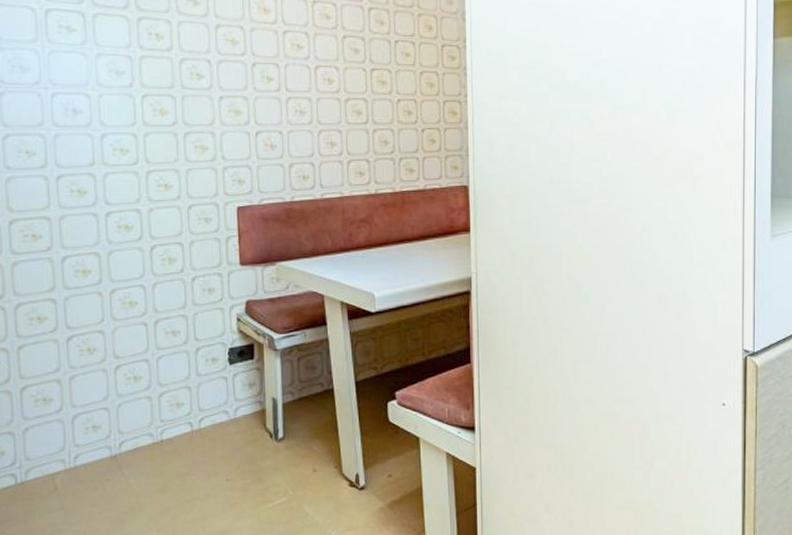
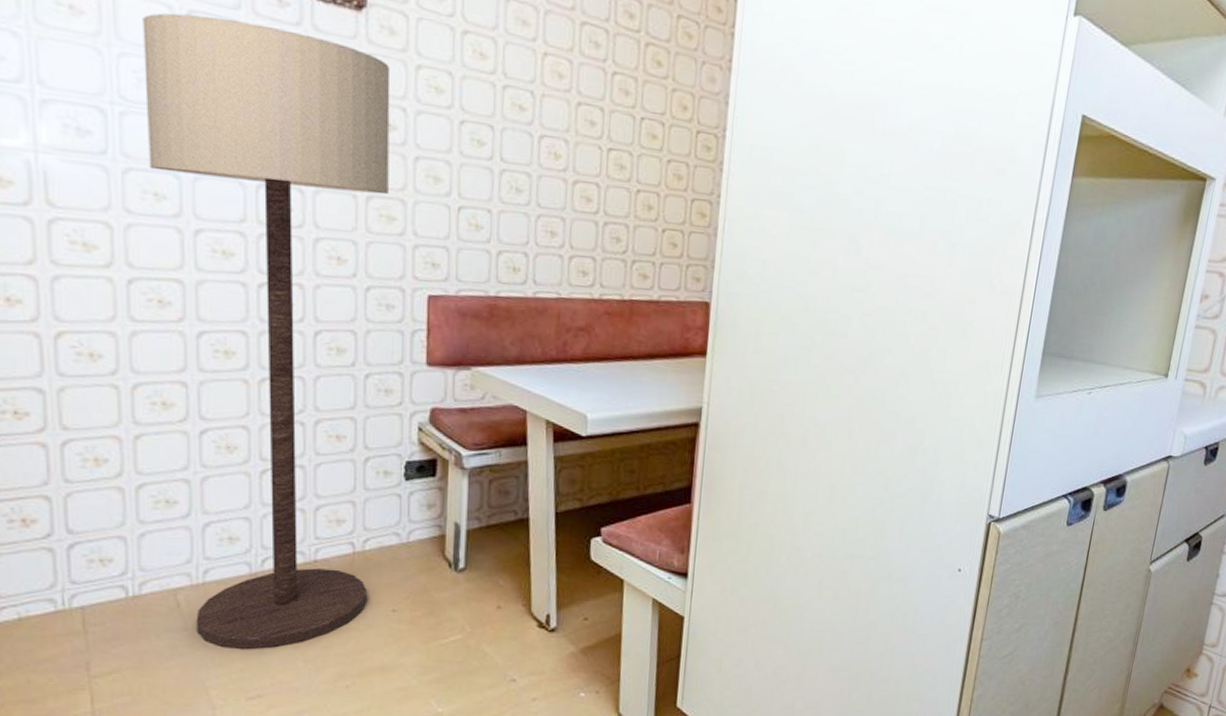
floor lamp: none [14,12,205,524] -> present [143,13,391,650]

